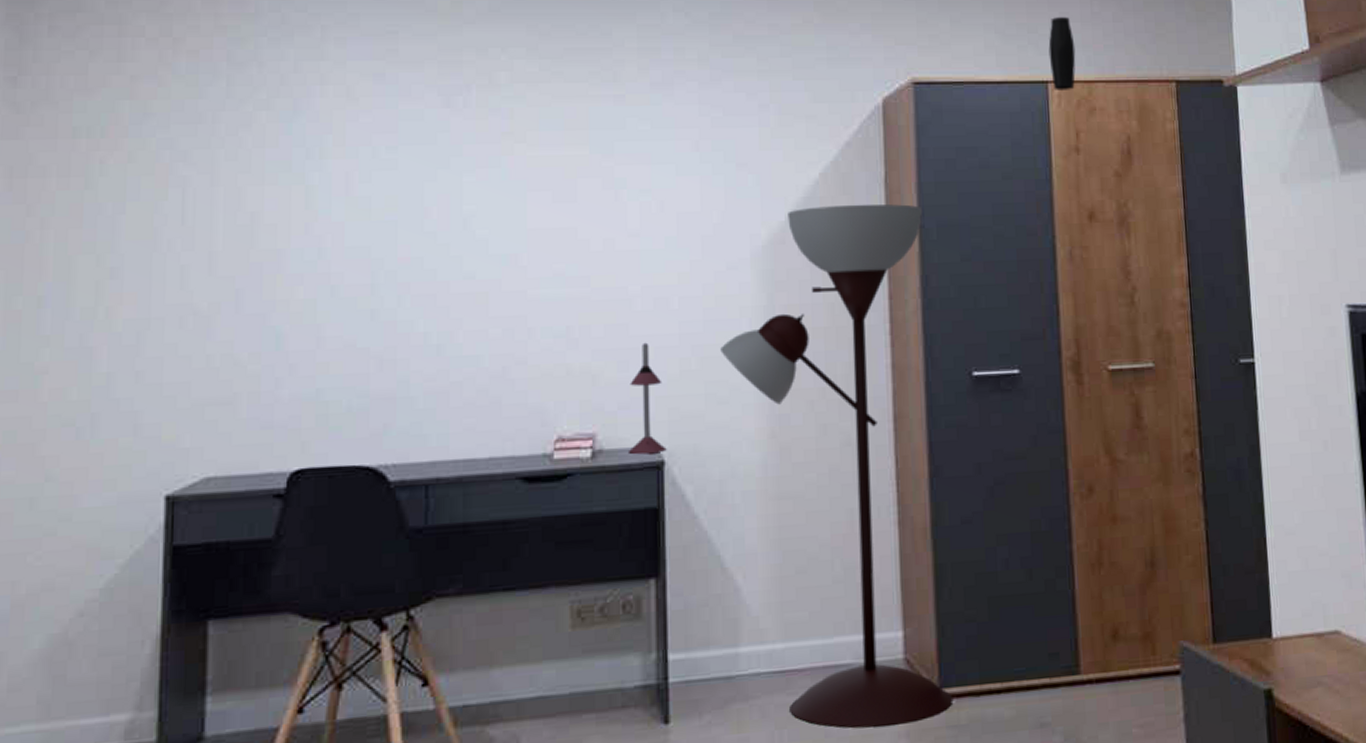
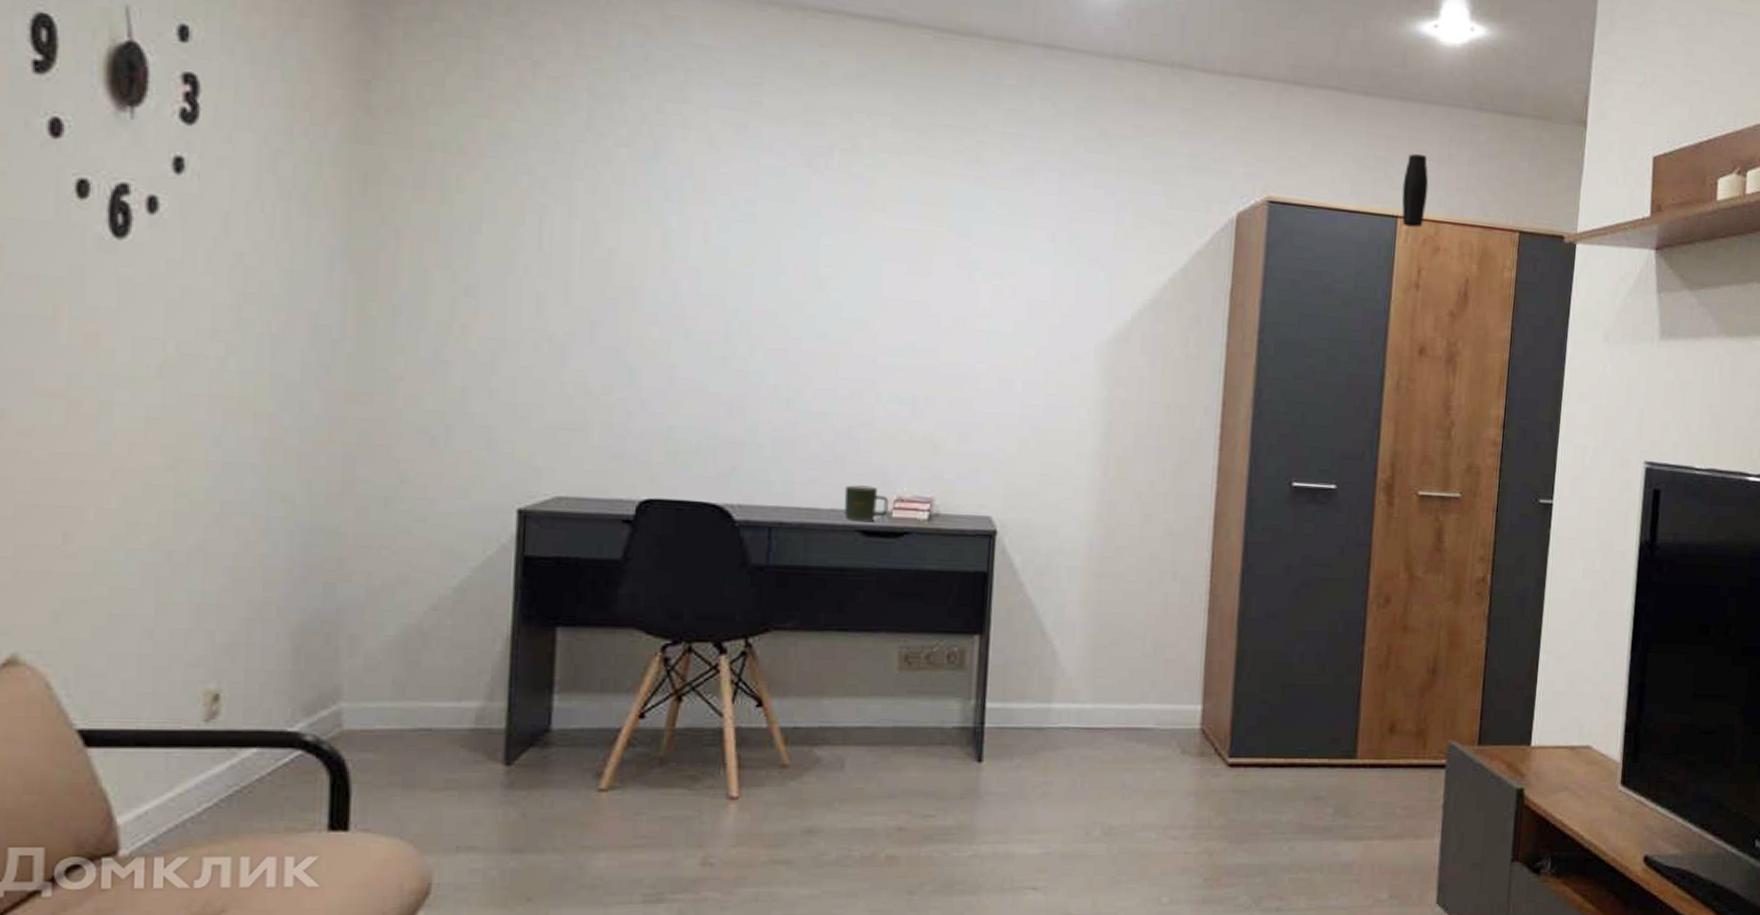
mug: none [502,428,549,469] -> present [844,485,889,523]
desk lamp: present [629,342,667,455] -> none [964,419,1001,523]
floor lamp: present [720,203,954,728] -> none [1058,310,1264,784]

